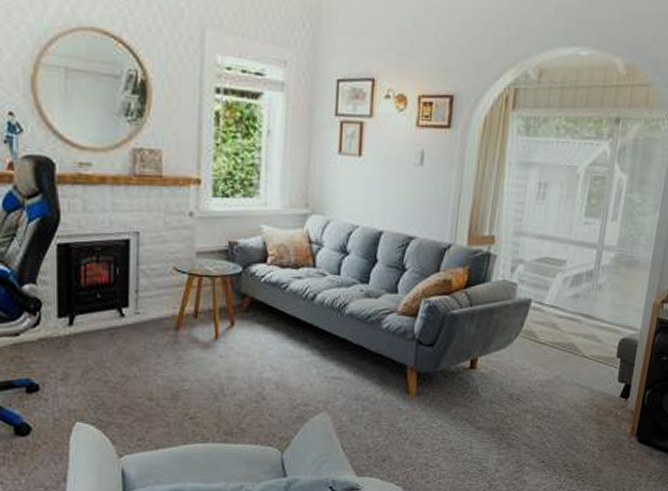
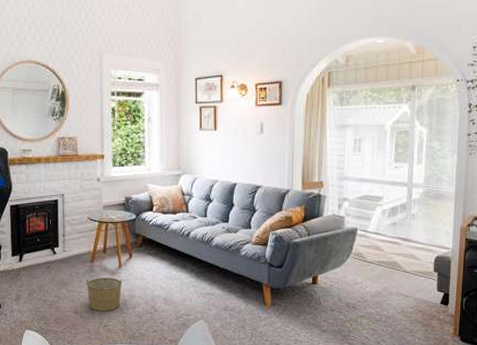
basket: none [167,352,219,398] -> present [86,277,123,311]

